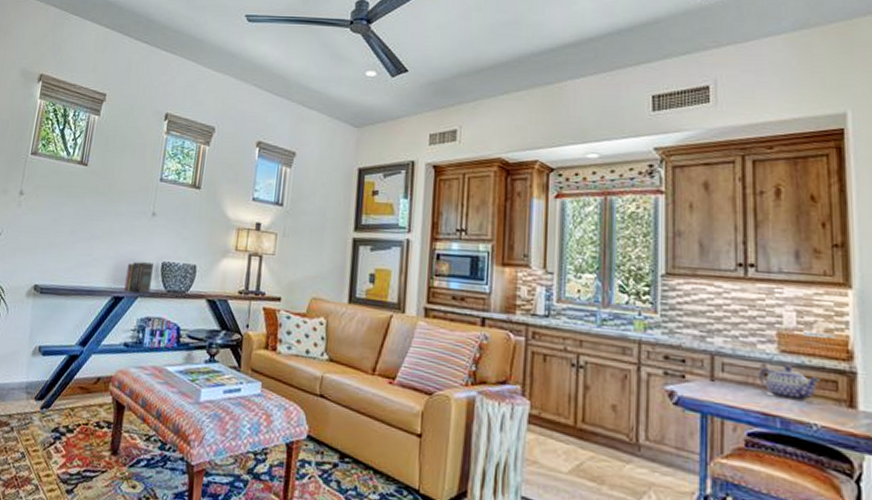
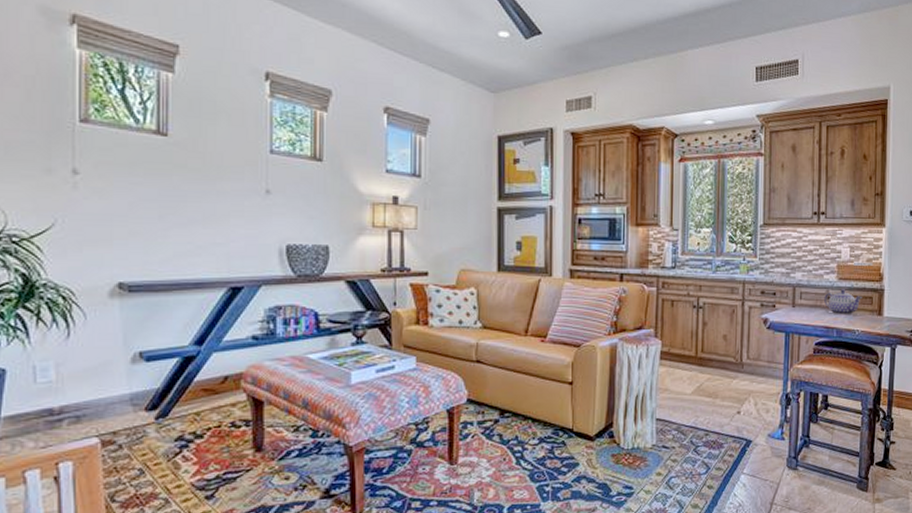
books: present [124,261,153,294] -> none [242,246,276,281]

